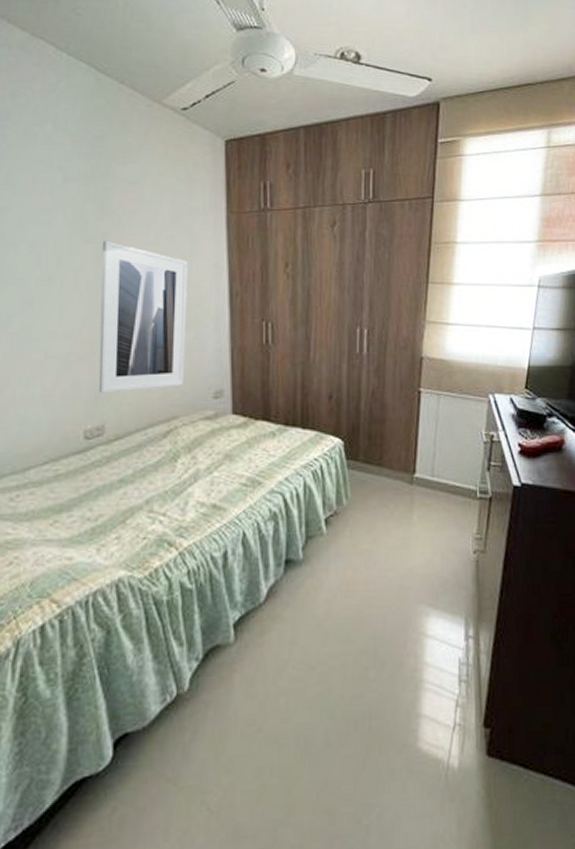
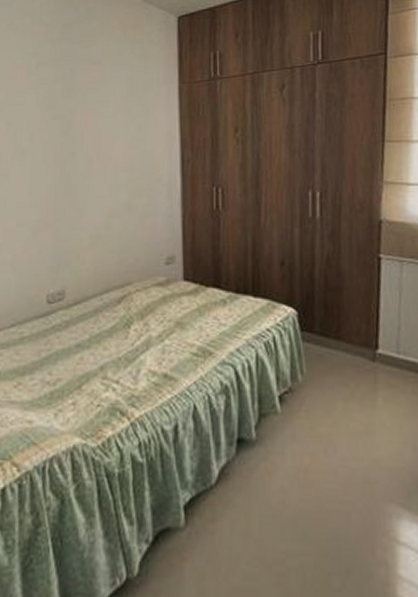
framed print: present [98,240,188,393] -> none [60,116,143,258]

